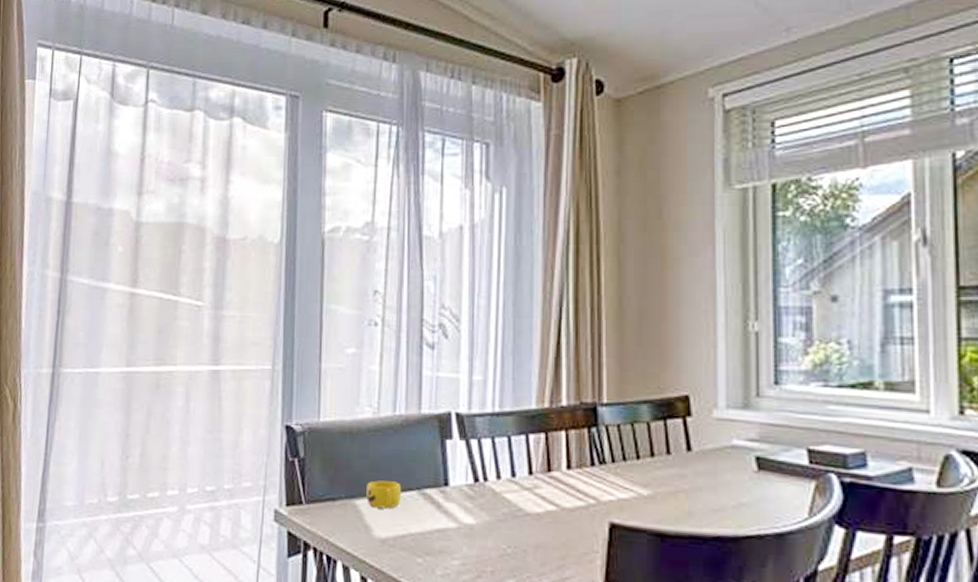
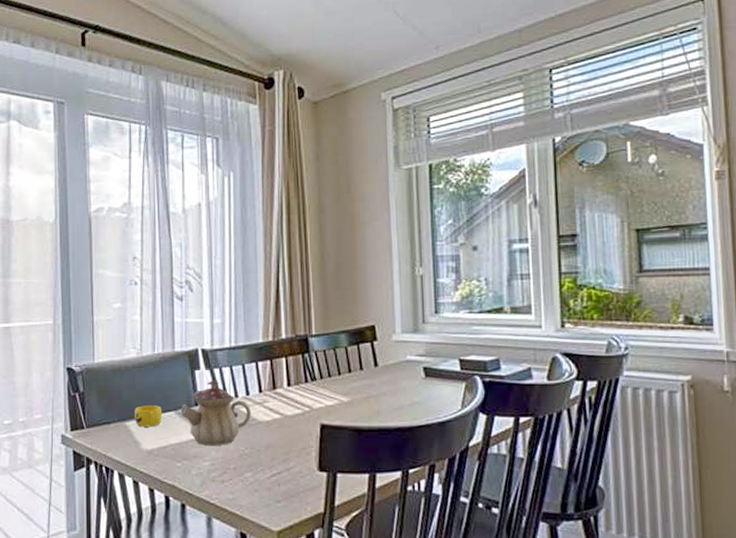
teapot: none [424,454,518,540] -> present [180,380,252,445]

